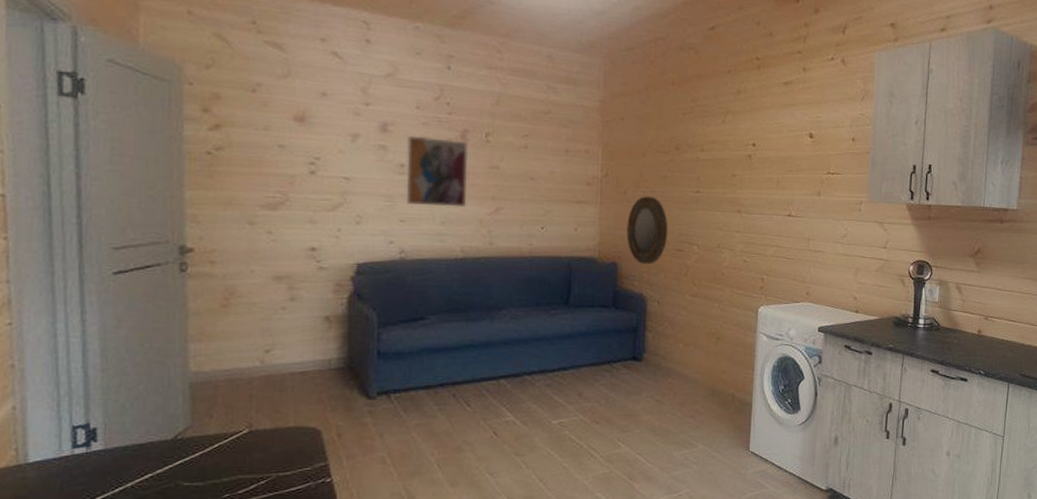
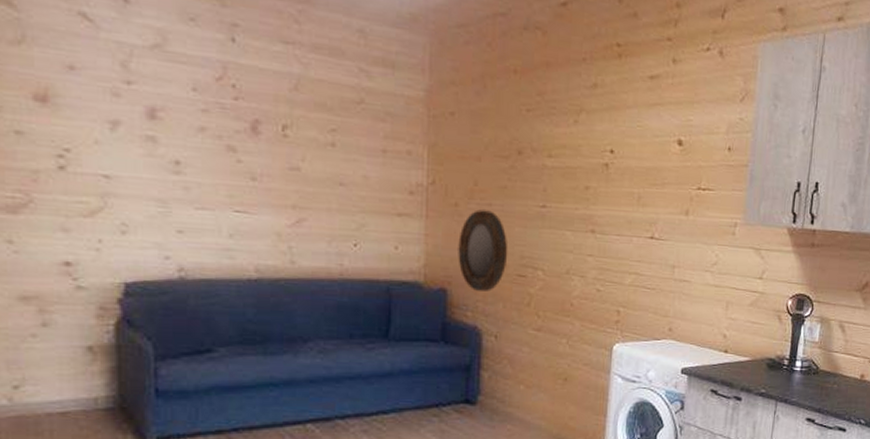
wall art: present [406,135,469,208] -> none [181,124,261,217]

